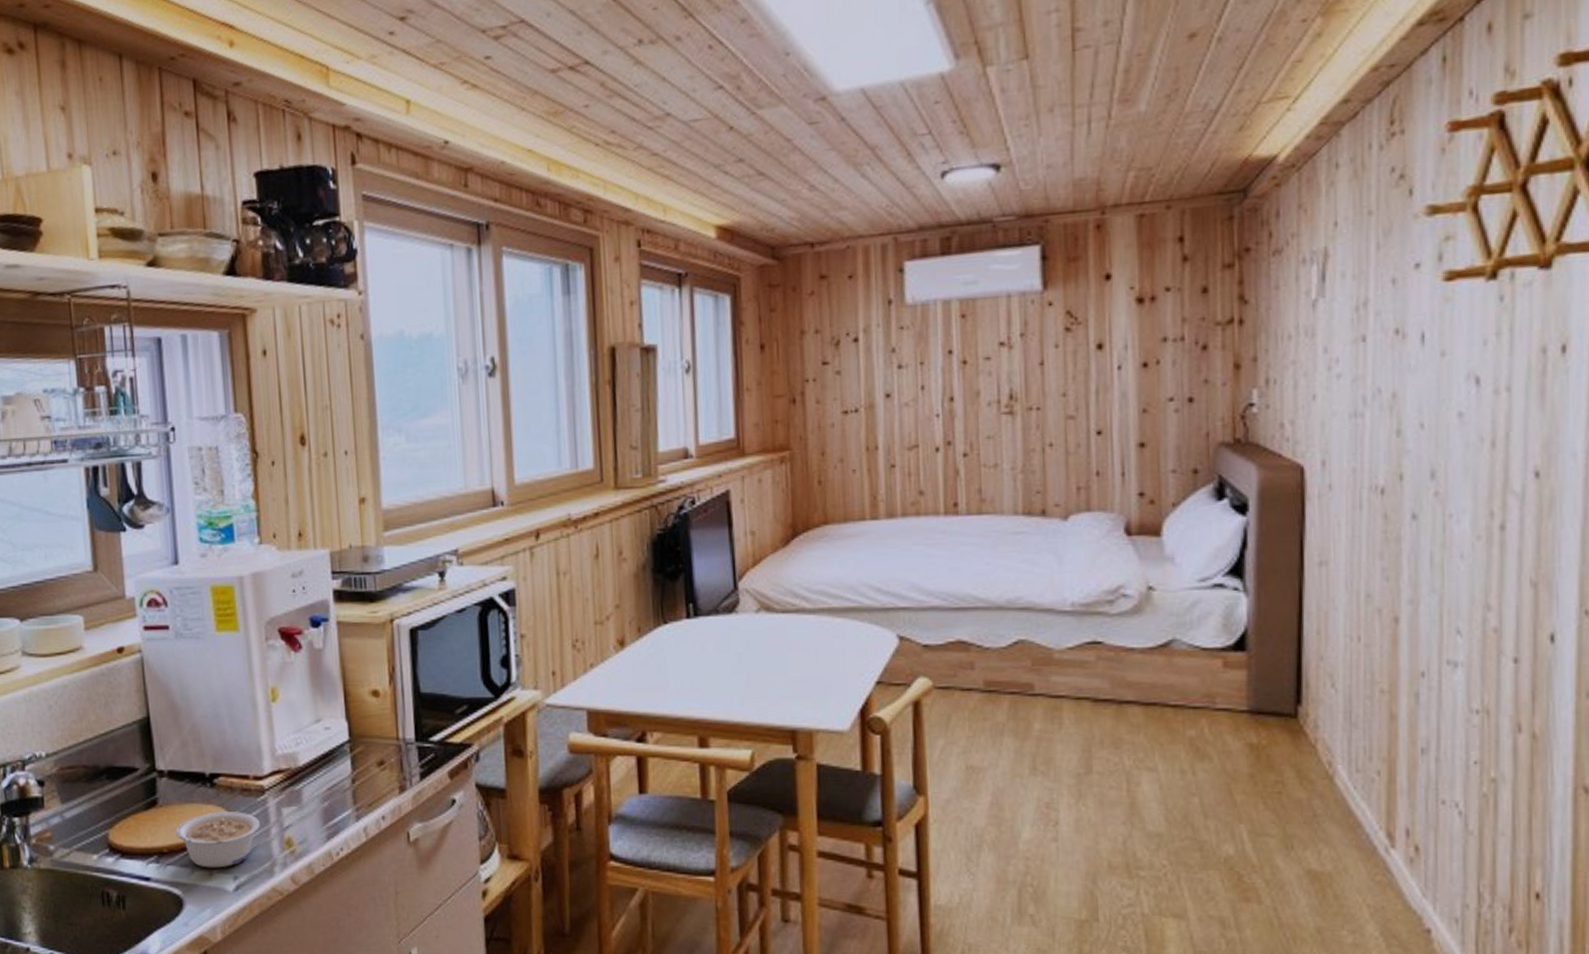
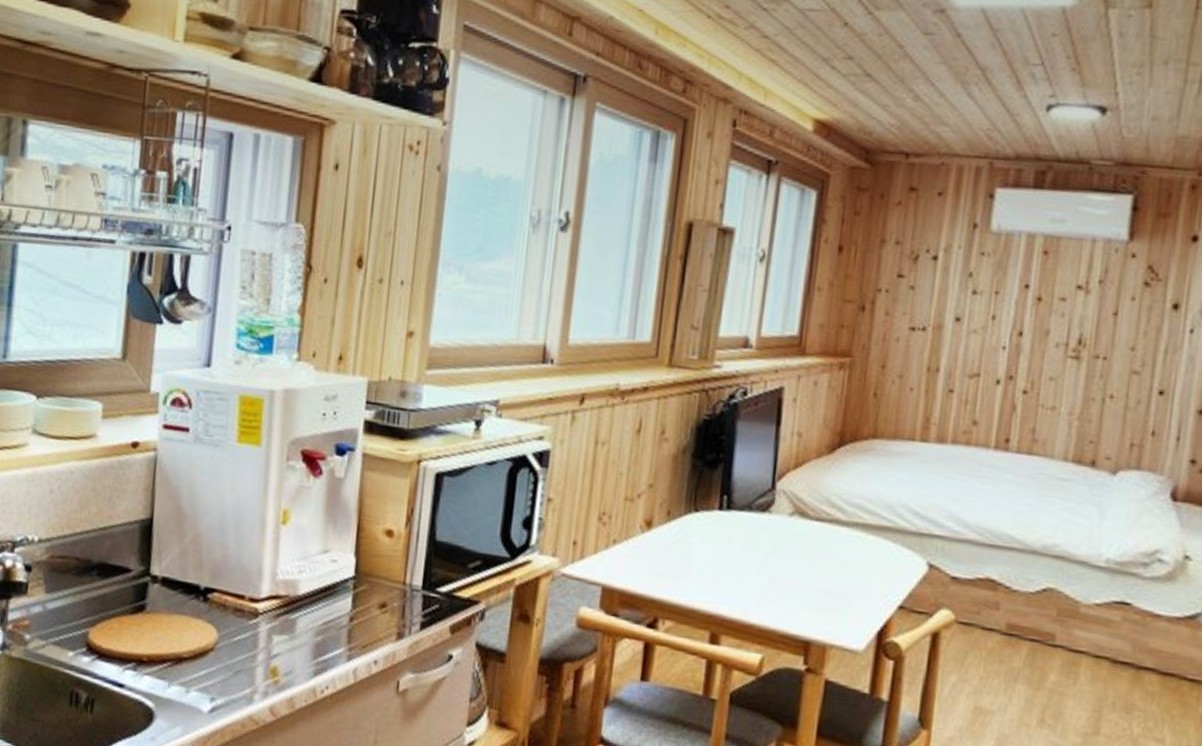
legume: present [176,812,260,868] -> none [159,627,248,687]

